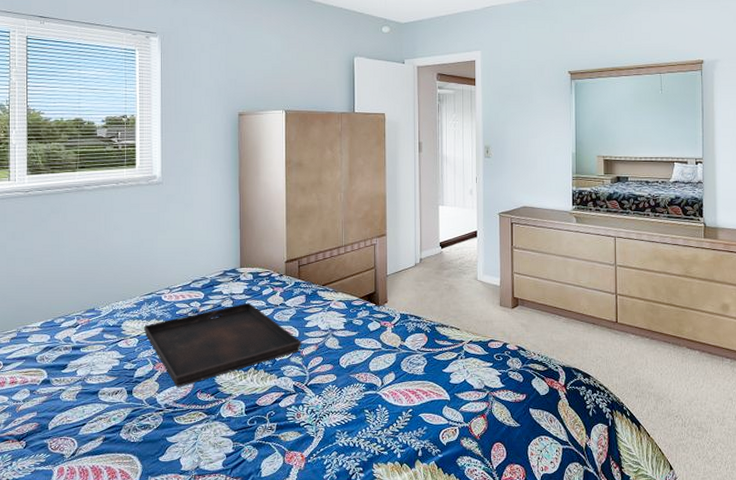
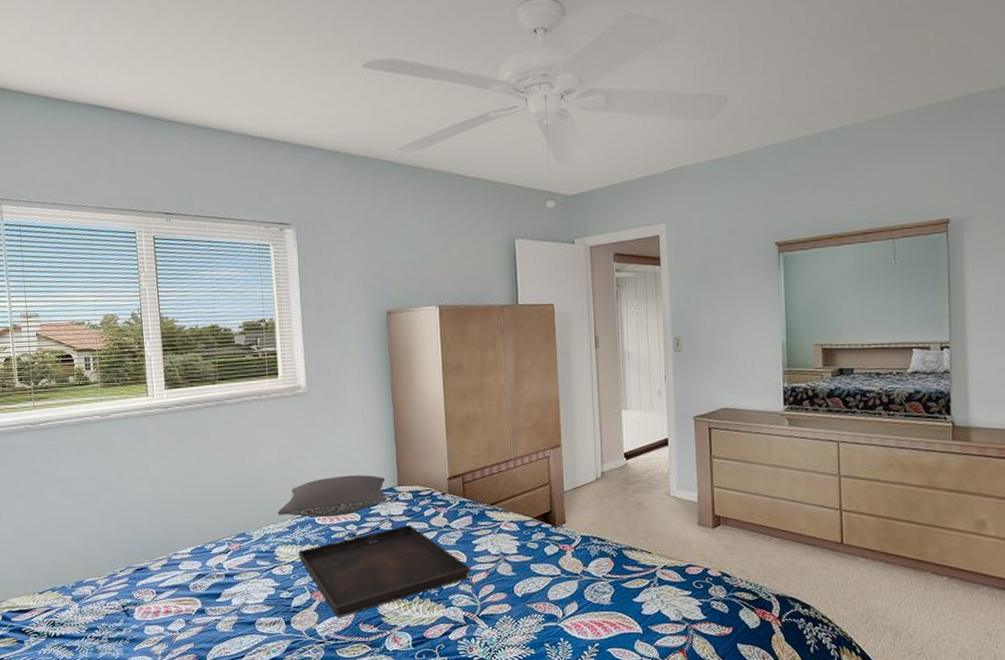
pillow: none [126,257,229,295] -> present [277,475,387,518]

